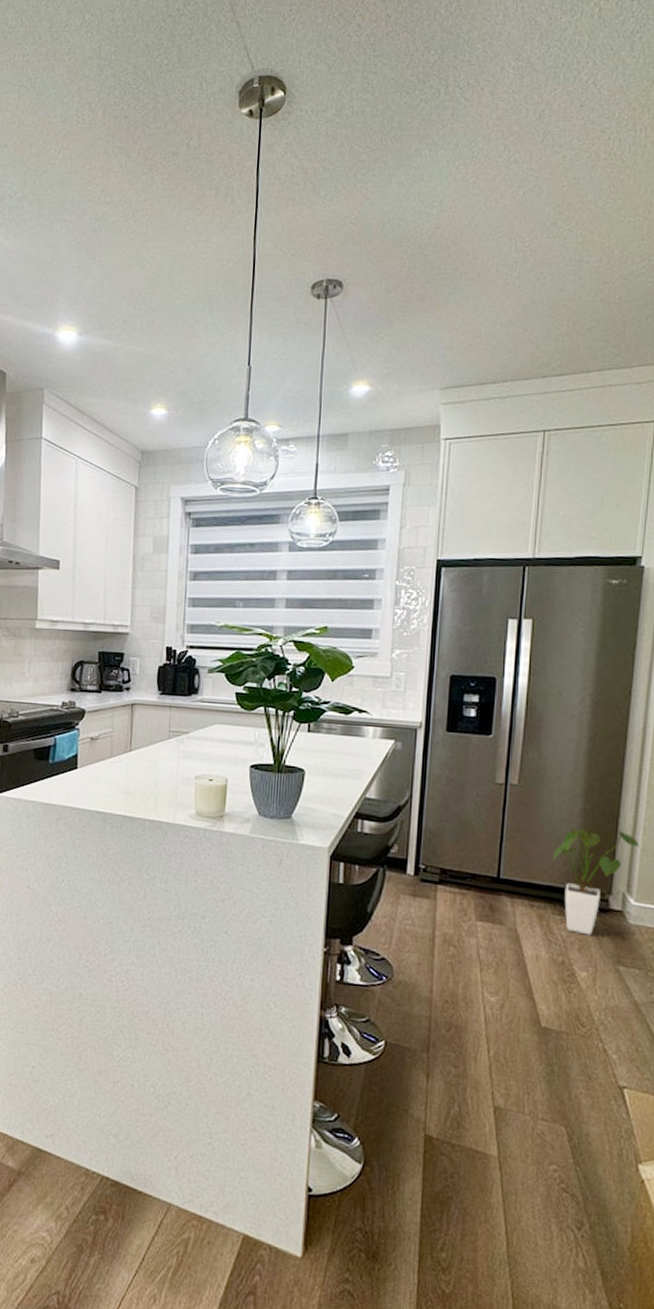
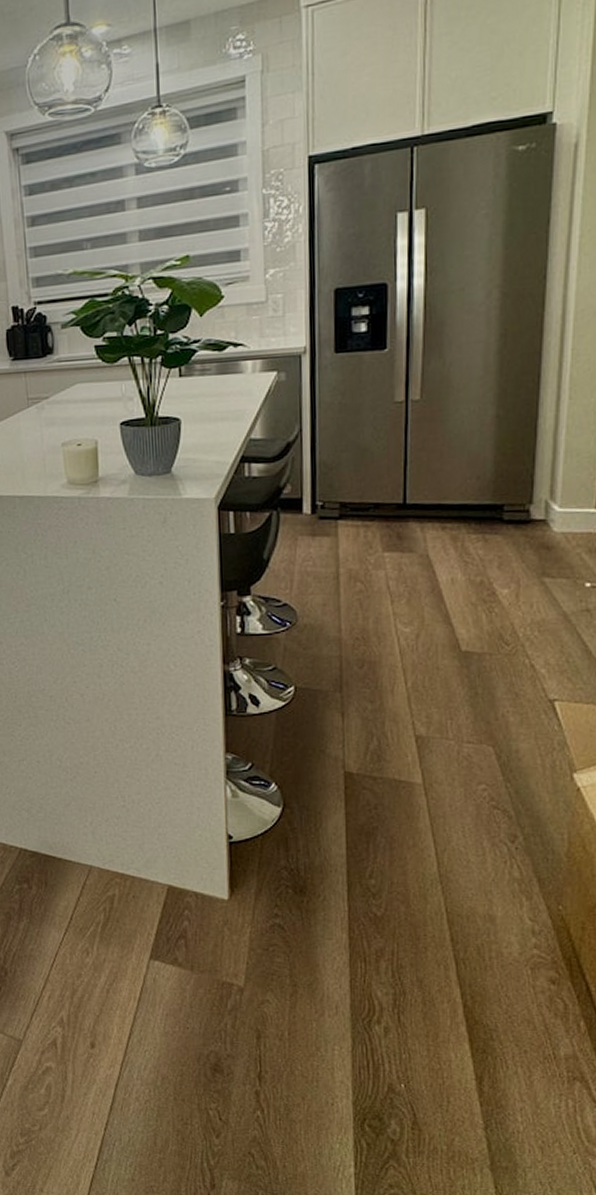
house plant: present [552,828,640,936] -> none [464,431,563,551]

